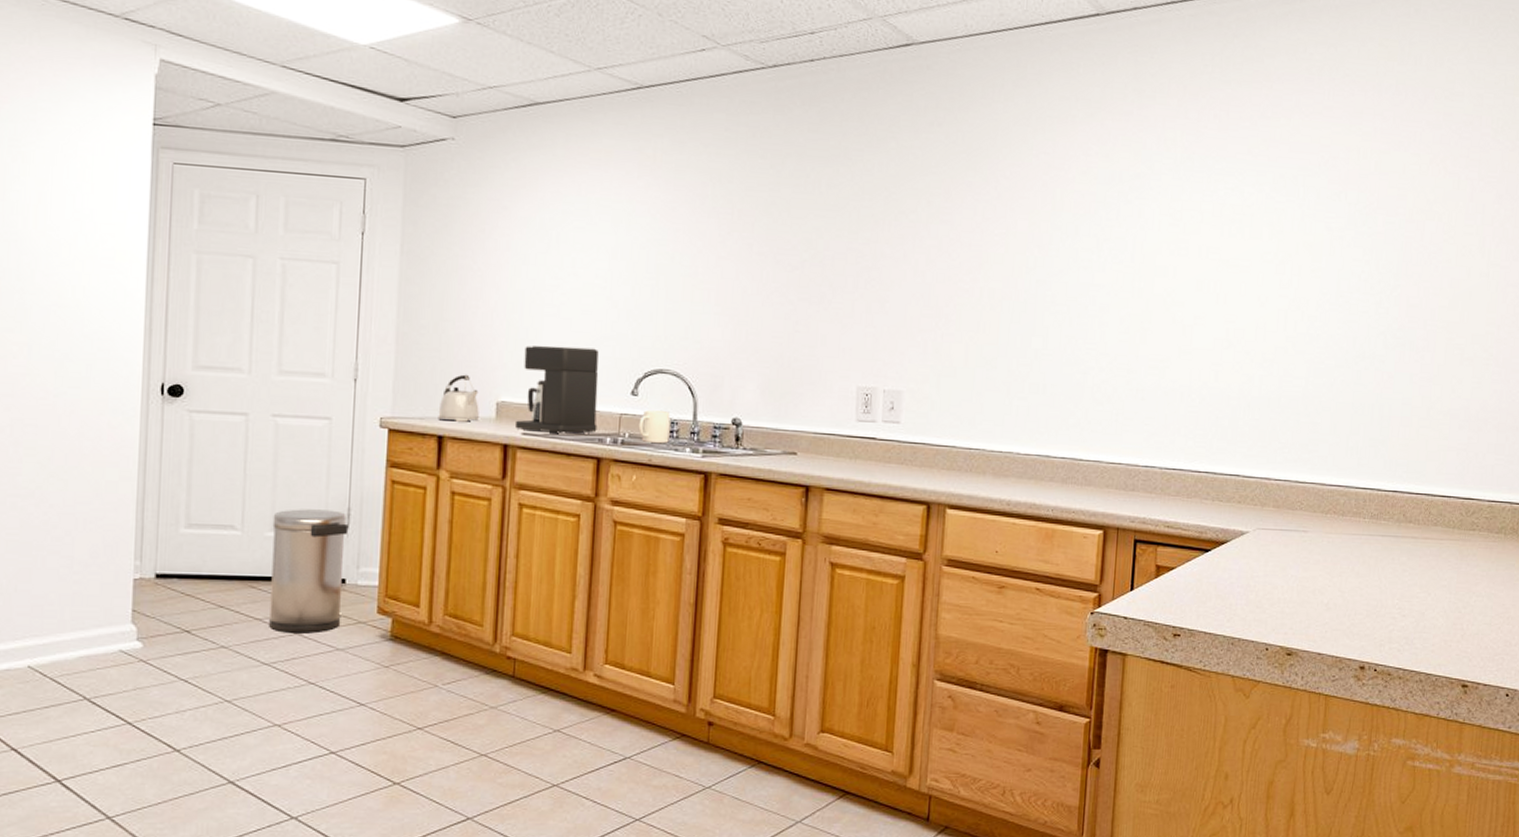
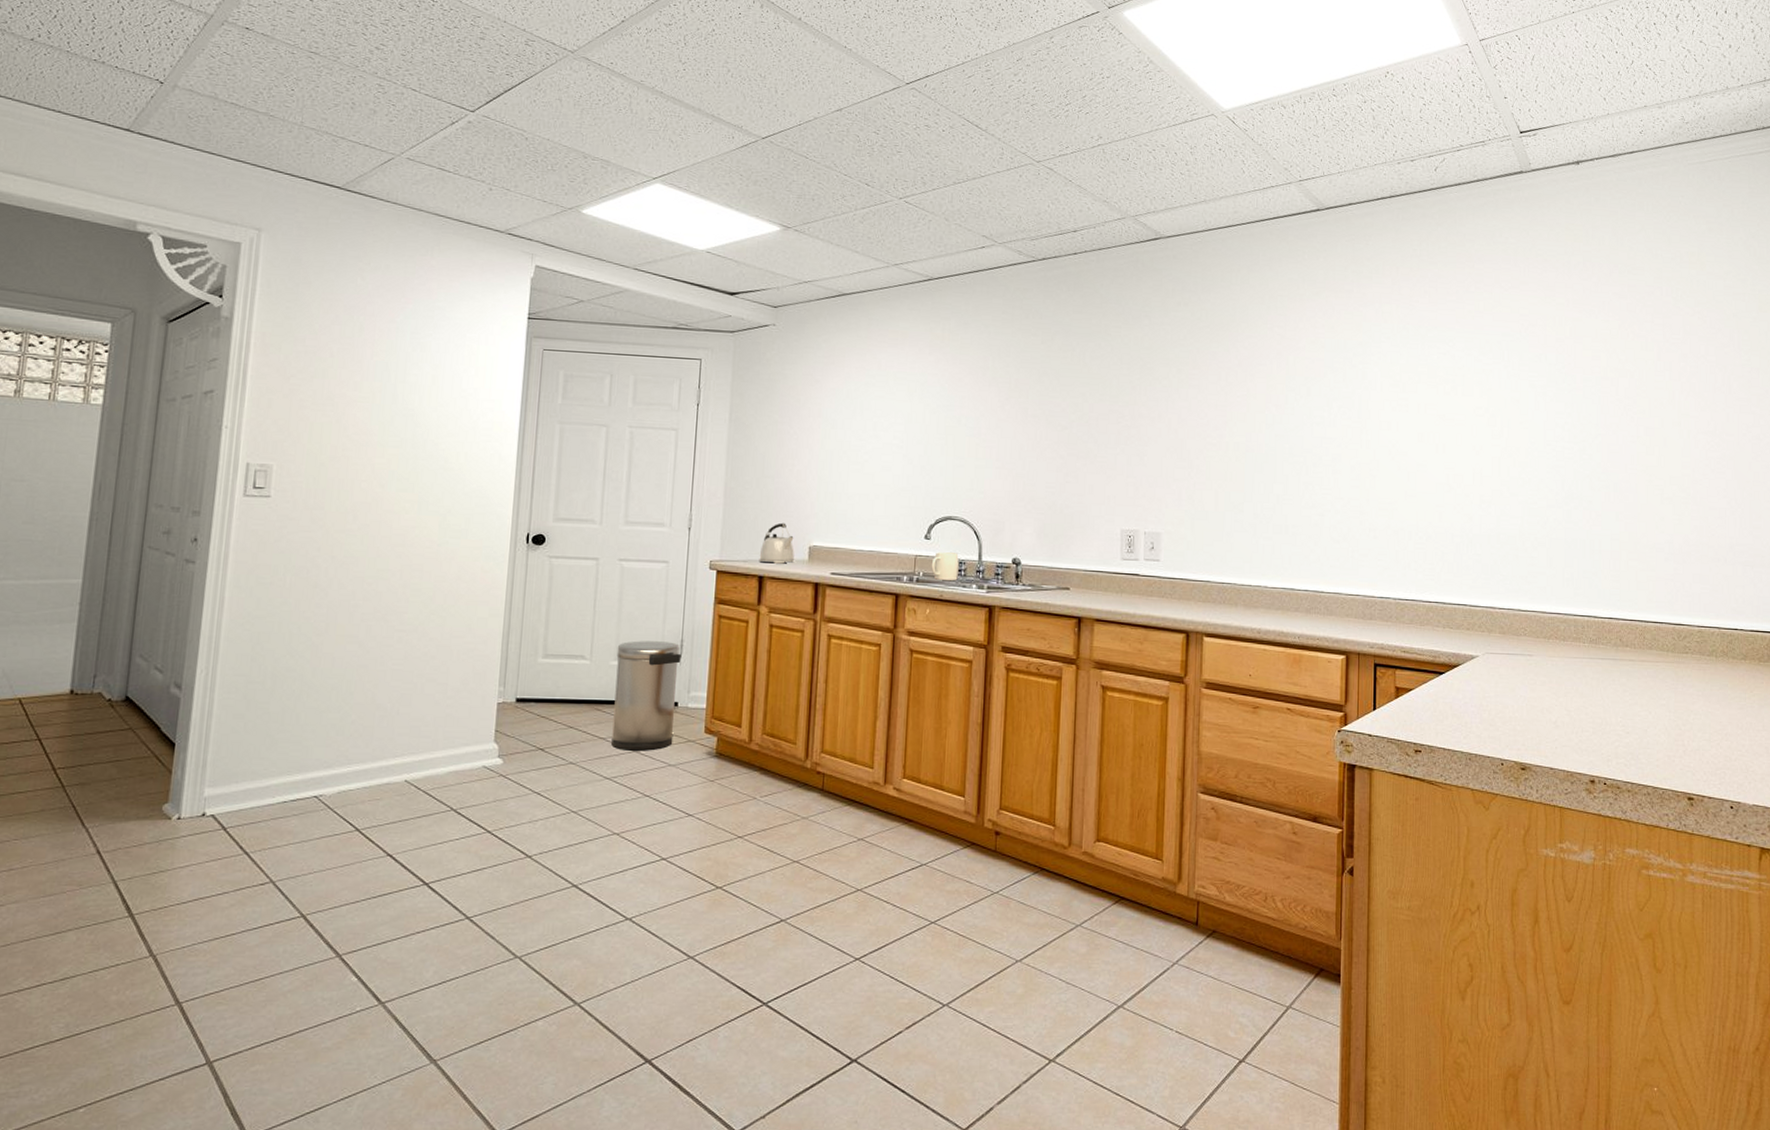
coffee maker: present [514,345,599,435] -> none [824,497,897,574]

